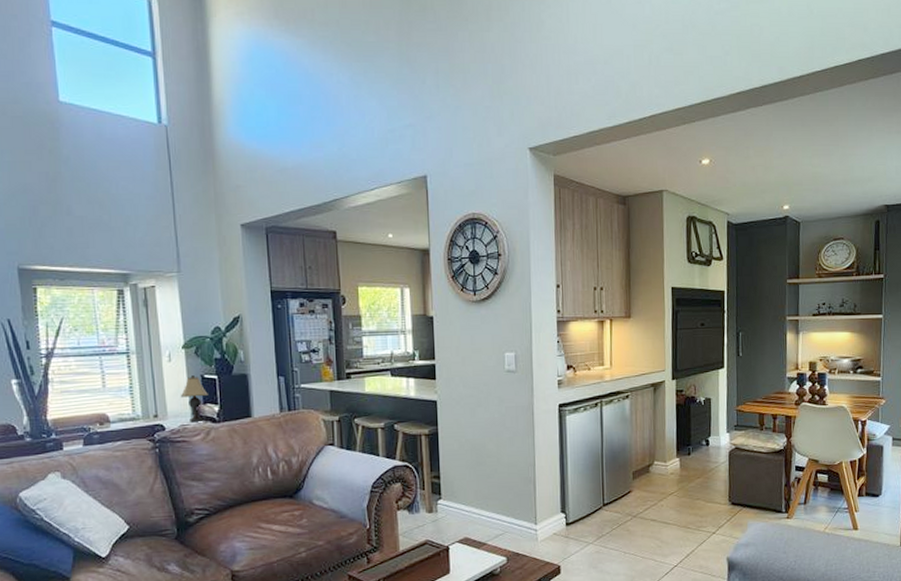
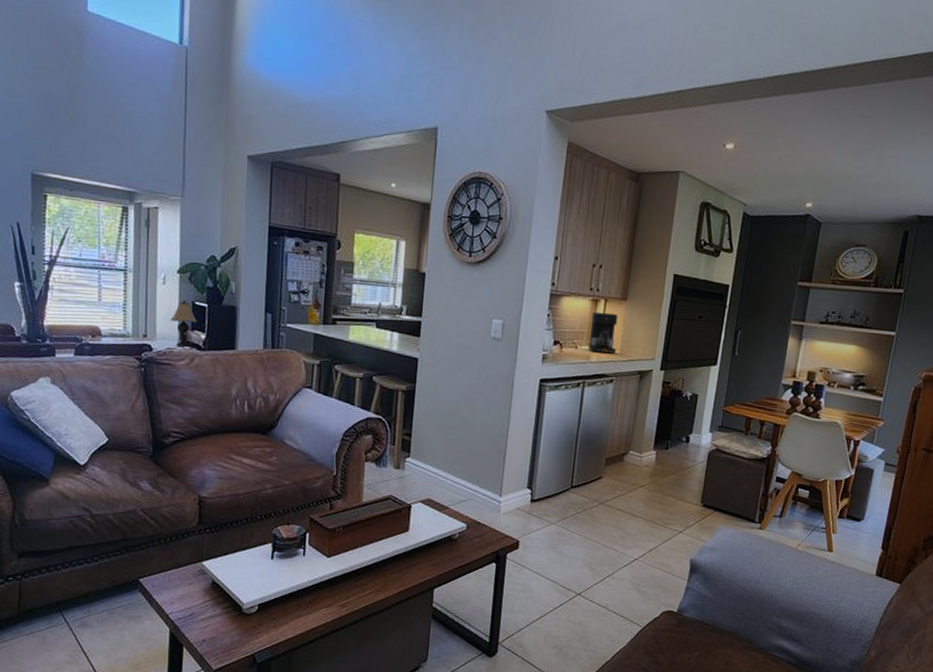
coffee maker: none [600,331,628,371] -> present [588,311,618,354]

